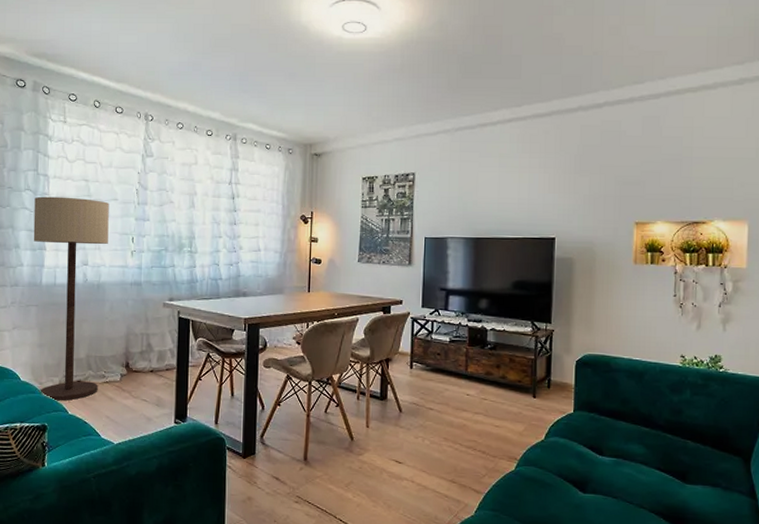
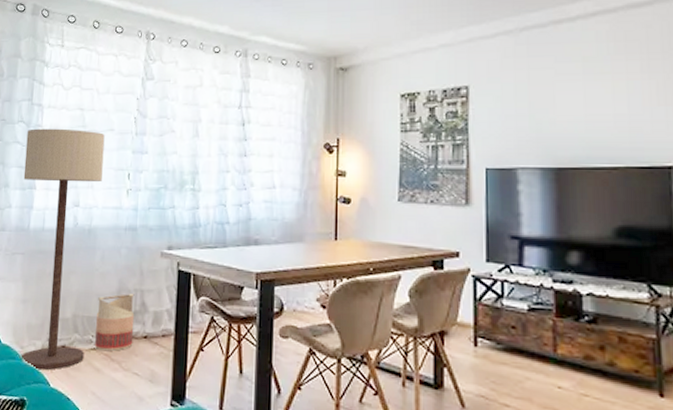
basket: none [107,337,142,383] -> present [95,294,135,351]

